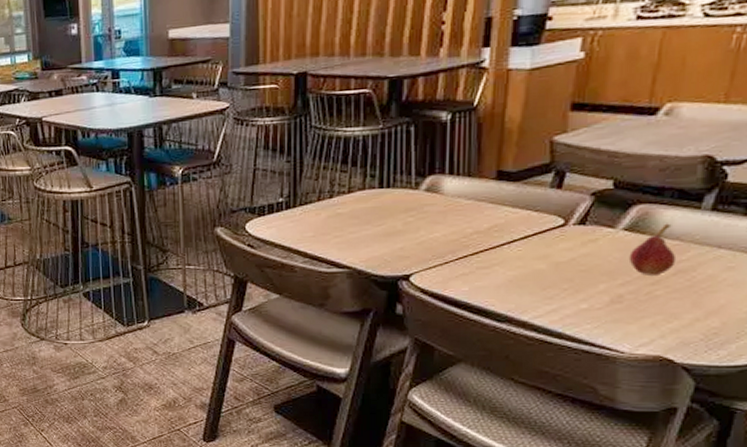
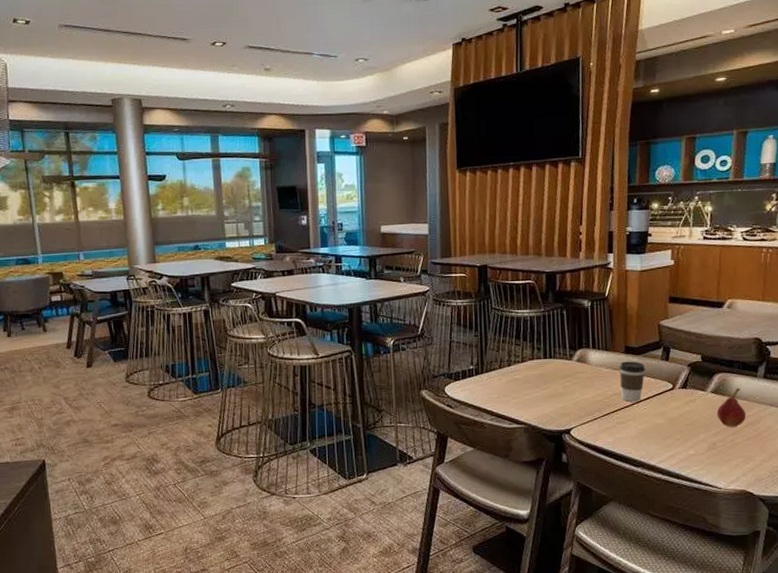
coffee cup: none [485,189,526,242] -> present [619,361,646,402]

